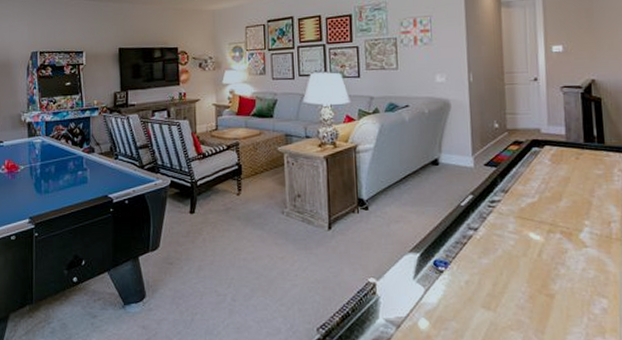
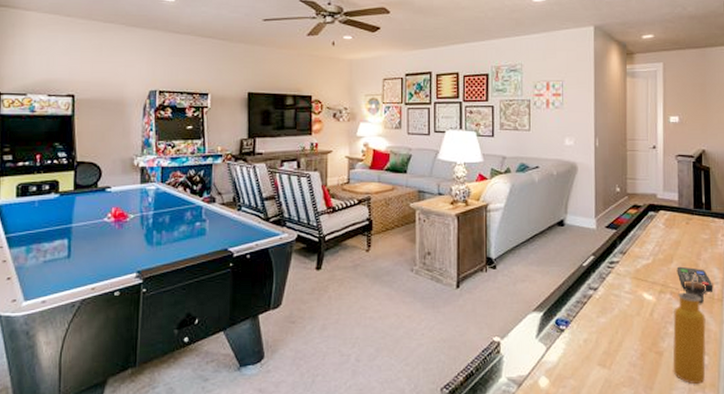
water bottle: none [565,211,605,328] -> present [673,273,706,384]
remote control: none [566,204,611,231] -> present [676,266,713,292]

